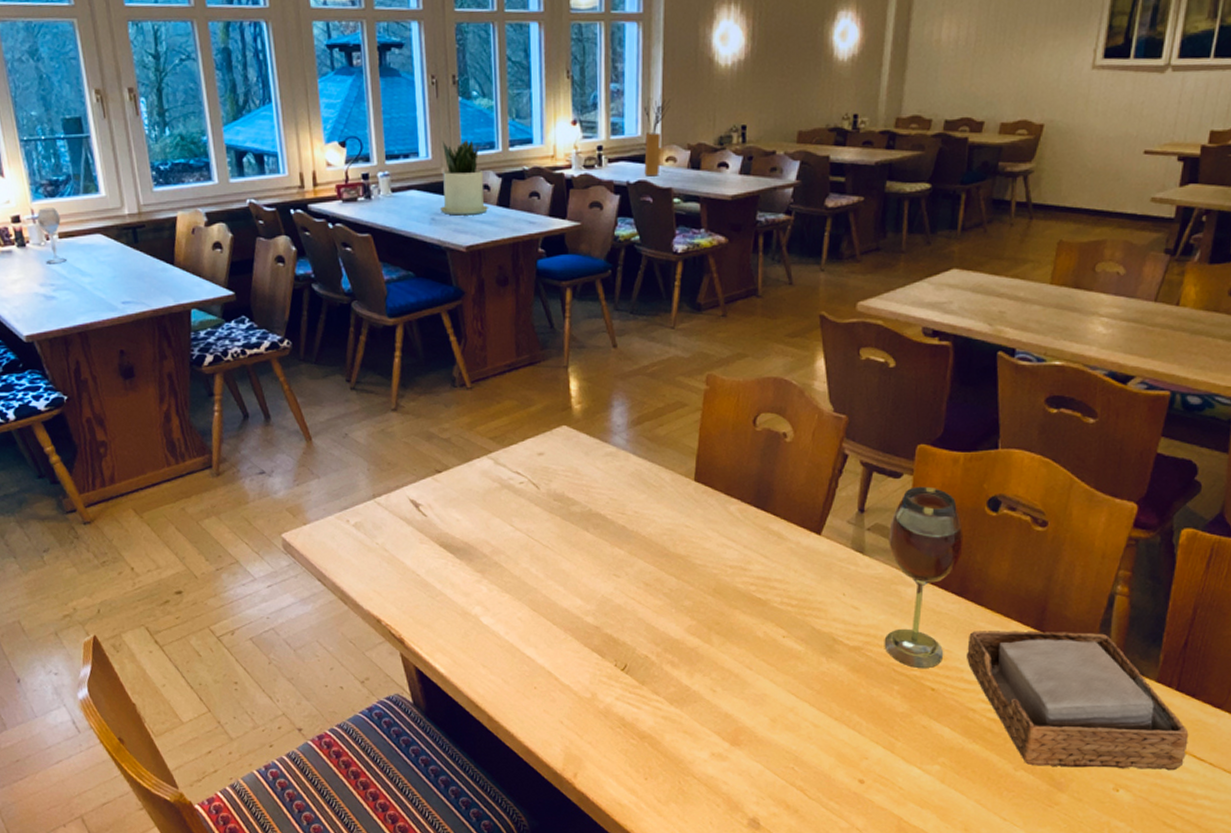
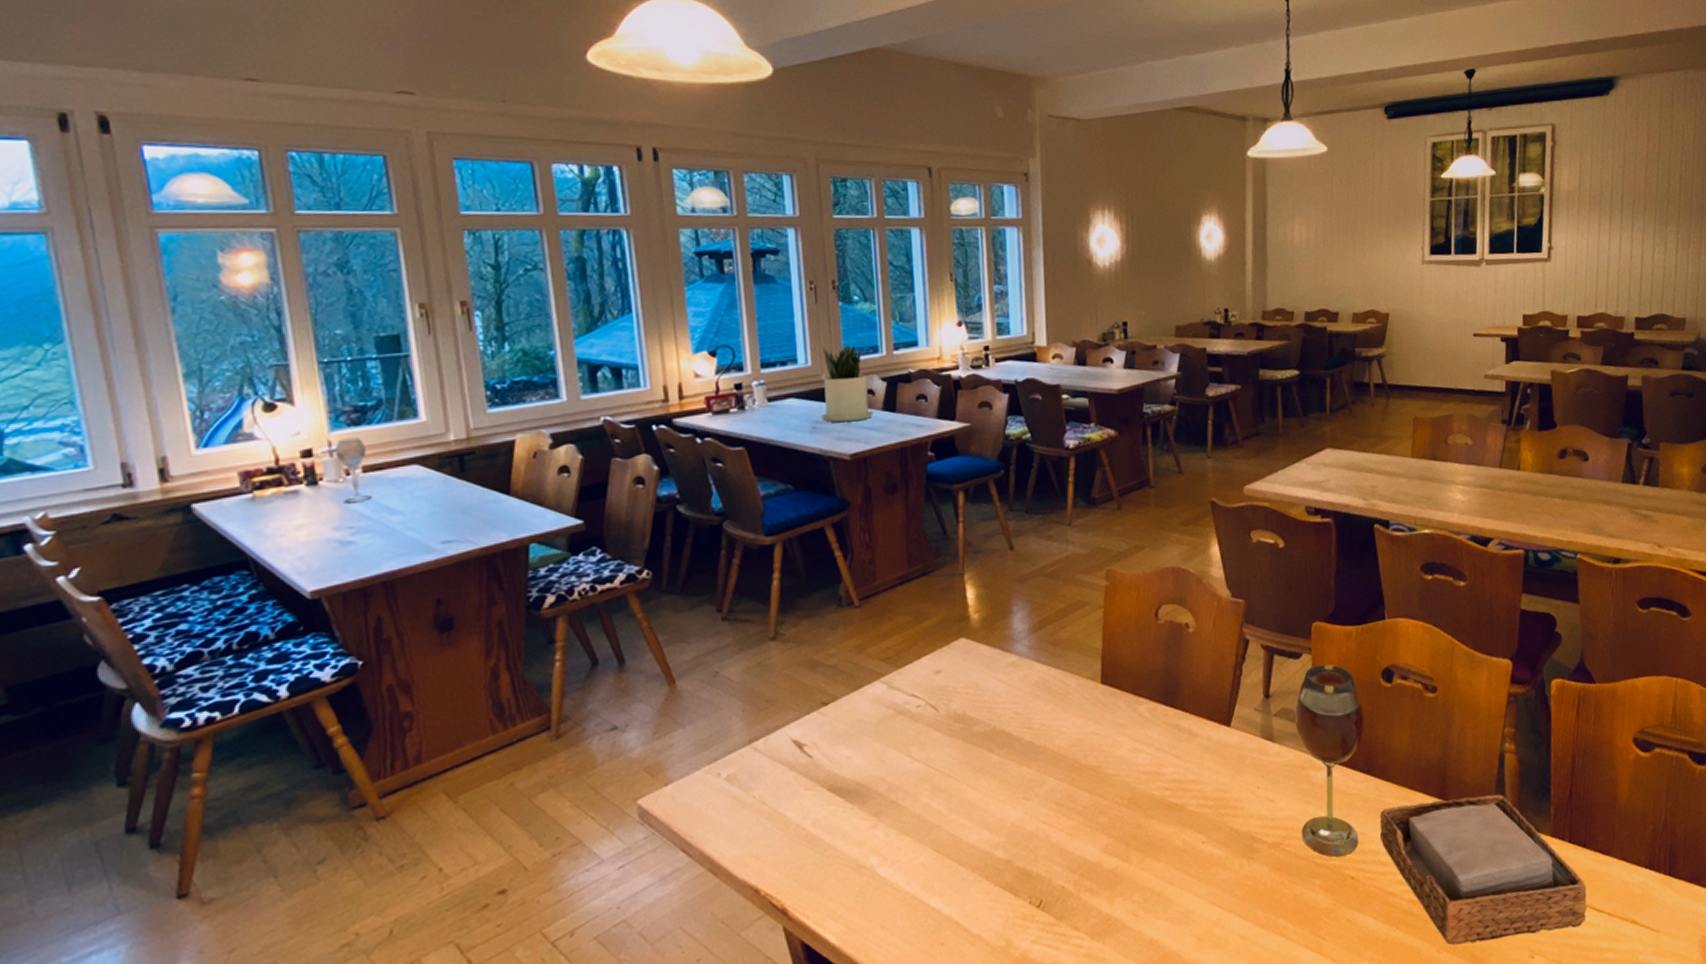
vase: present [643,94,672,177] -> none [1027,295,1055,375]

